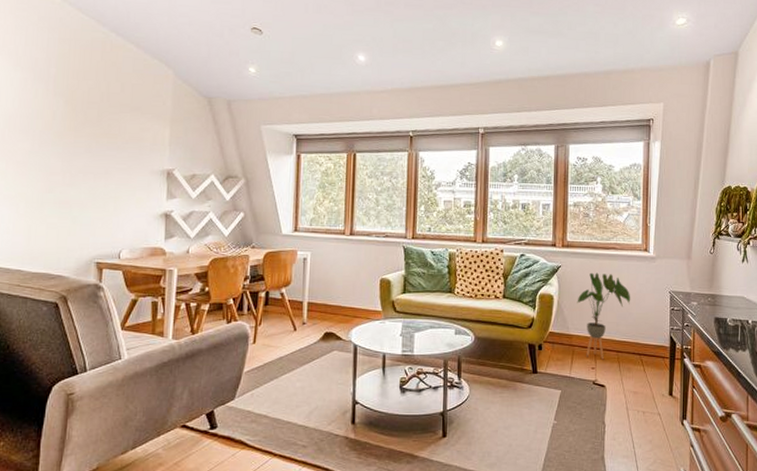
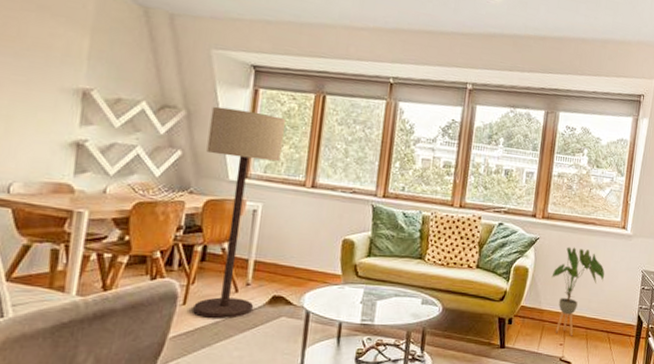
floor lamp: none [262,172,324,354] -> present [193,106,285,319]

